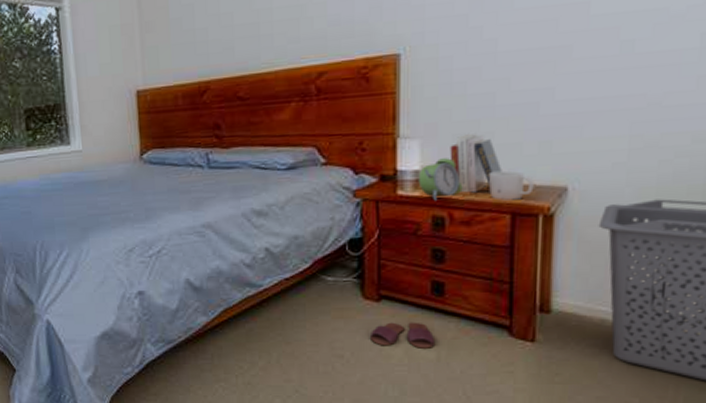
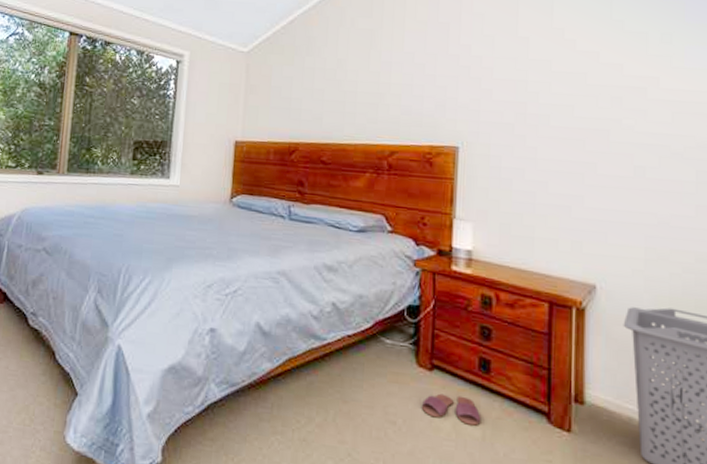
alarm clock: present [418,158,463,201] -> none [470,243,508,281]
books: present [450,133,502,193] -> none [497,223,541,278]
mug: present [488,170,534,201] -> none [529,261,568,291]

